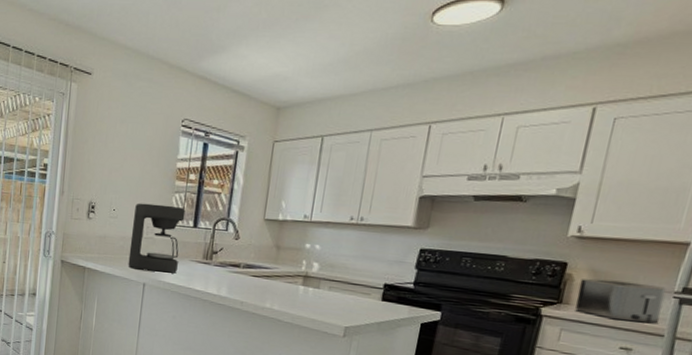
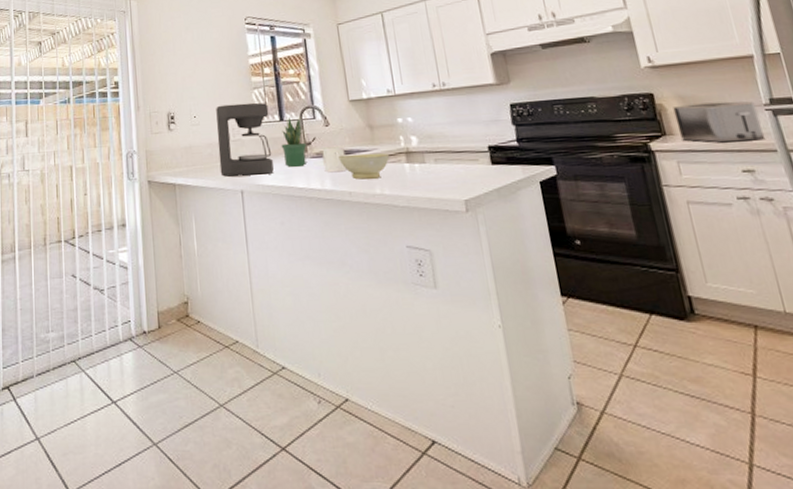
planter: none [188,225,214,273] -> present [281,116,307,168]
mug: none [223,259,248,283] -> present [322,146,347,173]
bowl: none [239,268,289,294] -> present [338,153,390,180]

